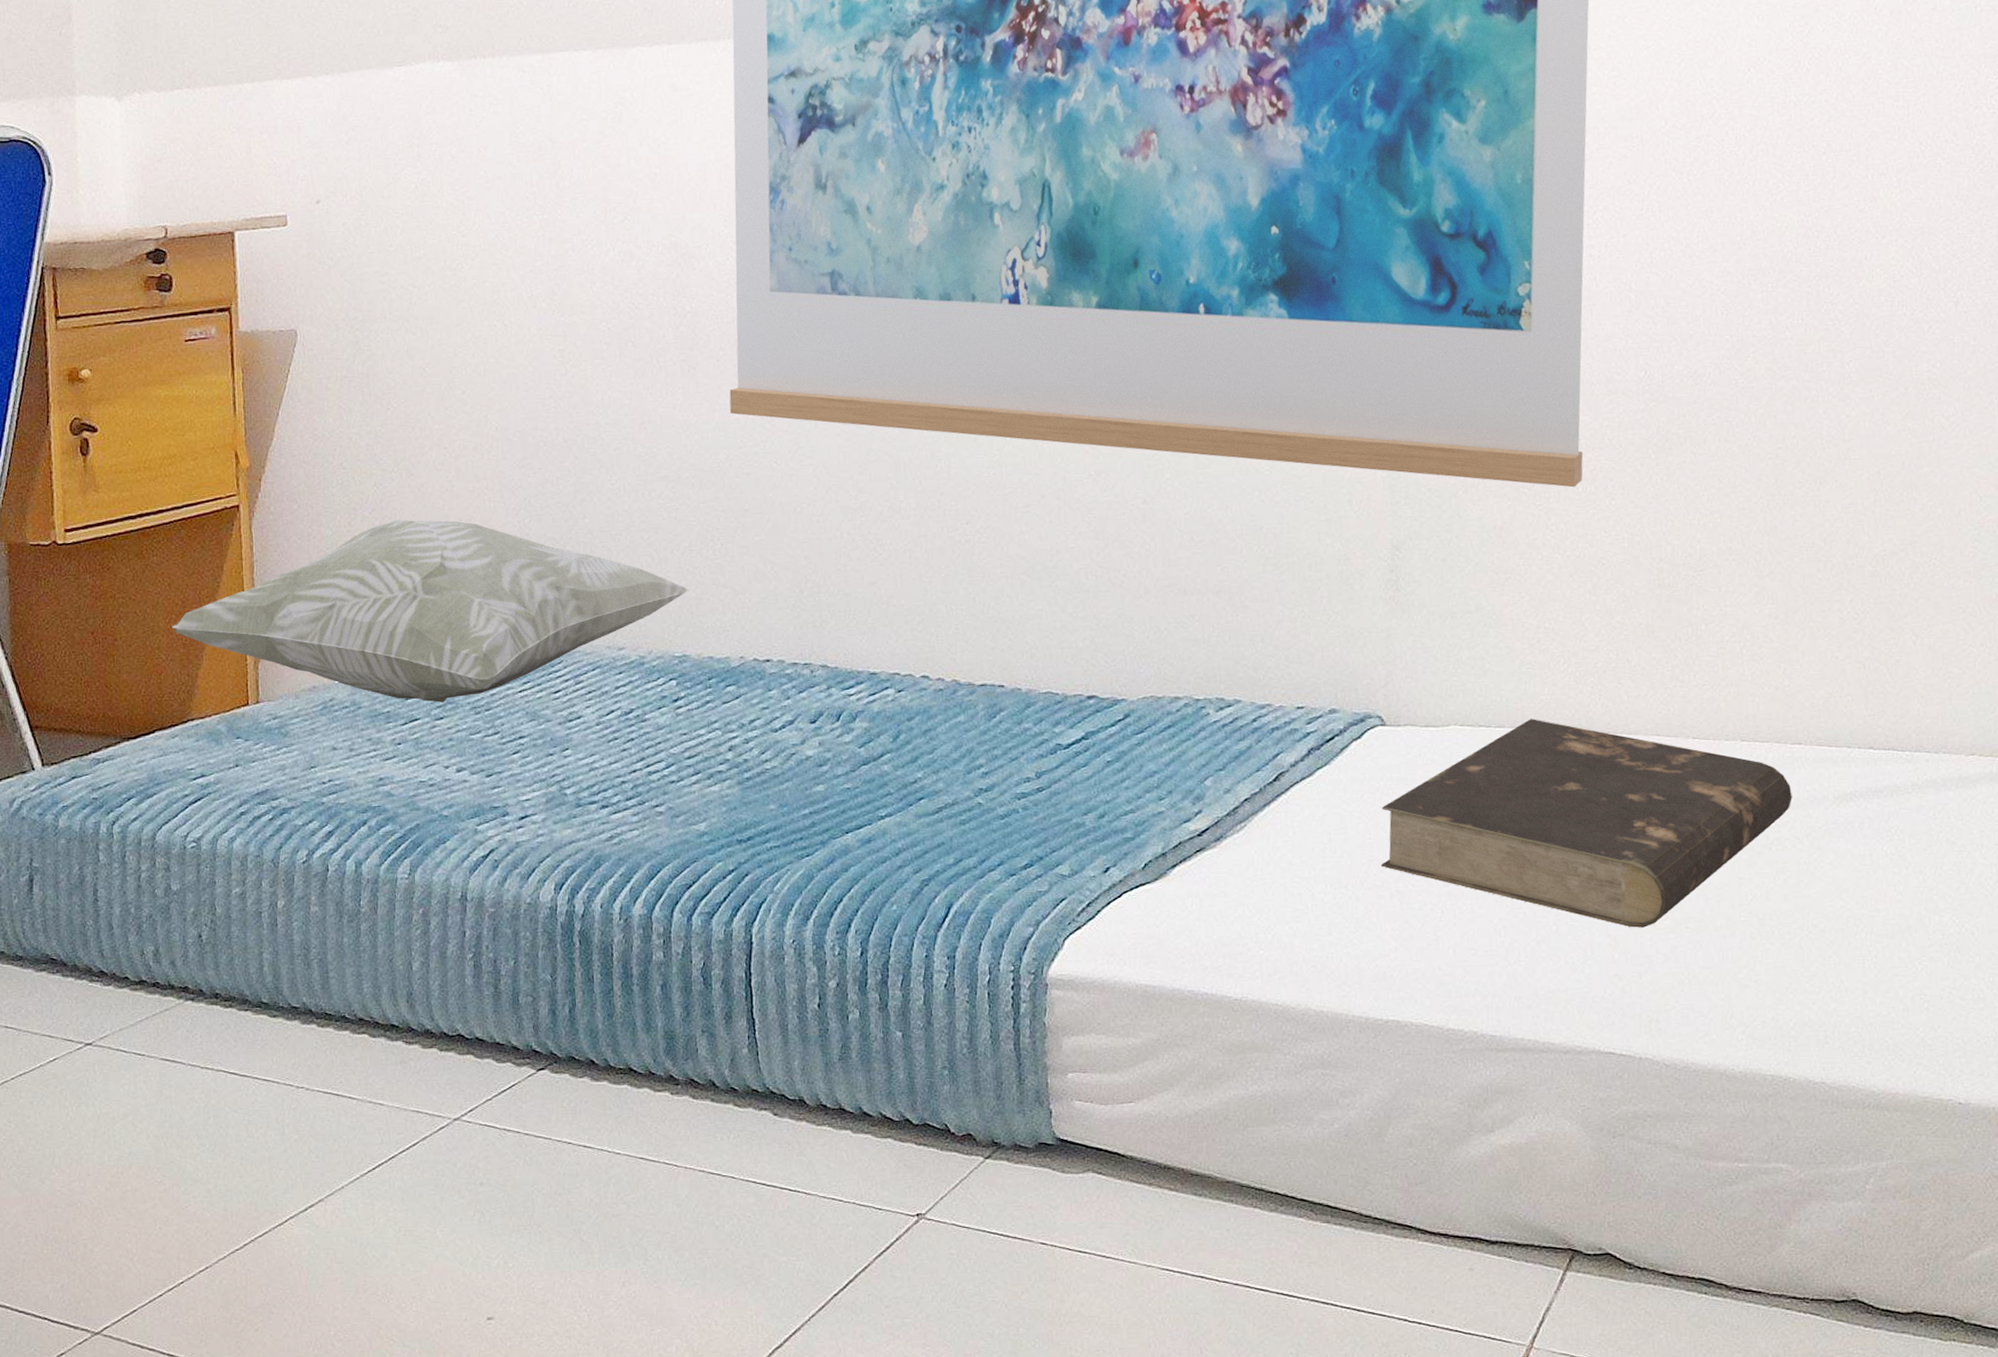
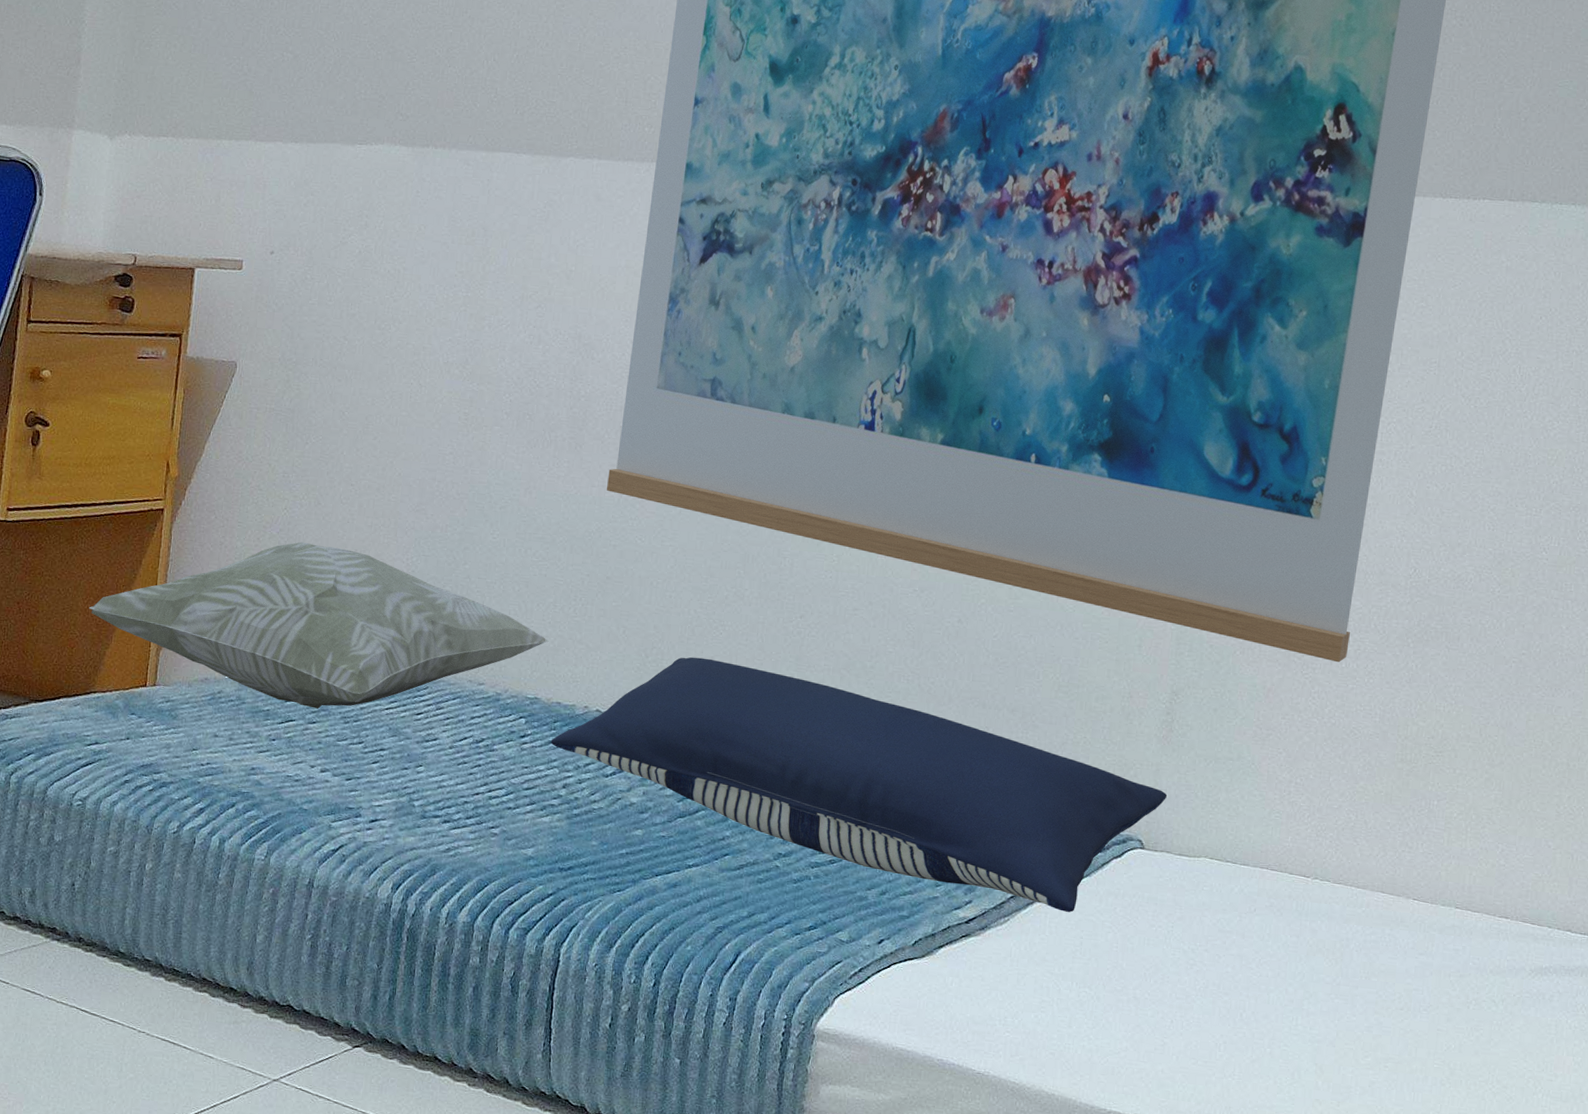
pillow: none [708,584,1404,808] -> present [550,657,1168,912]
book: present [1380,719,1793,928] -> none [1122,861,1494,1061]

